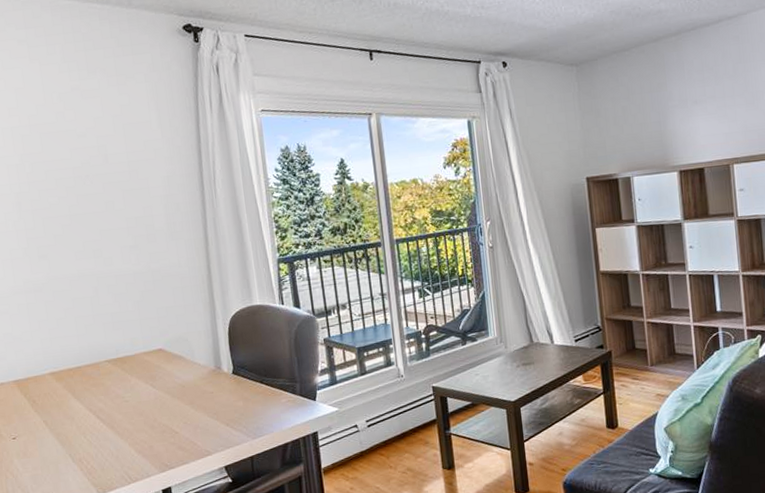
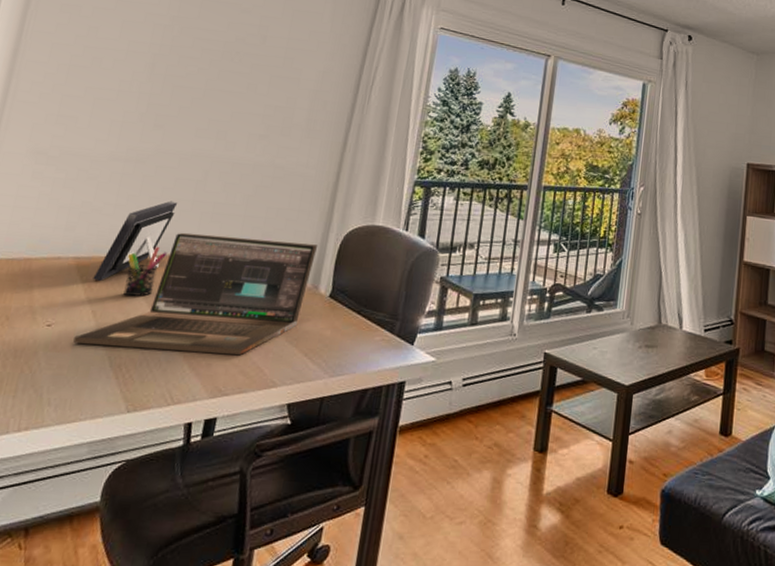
picture frame: none [34,318,84,396] -> present [93,200,178,281]
laptop: none [37,332,213,449] -> present [73,232,318,356]
pen holder: none [56,359,88,404] -> present [123,246,168,297]

